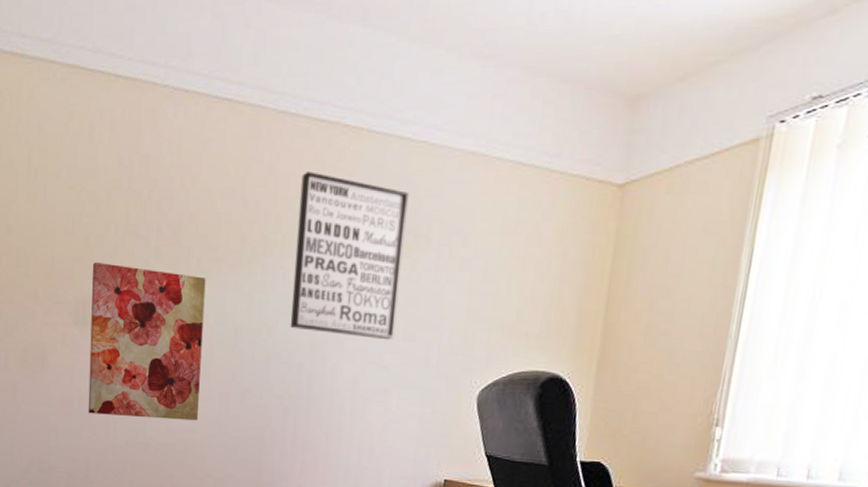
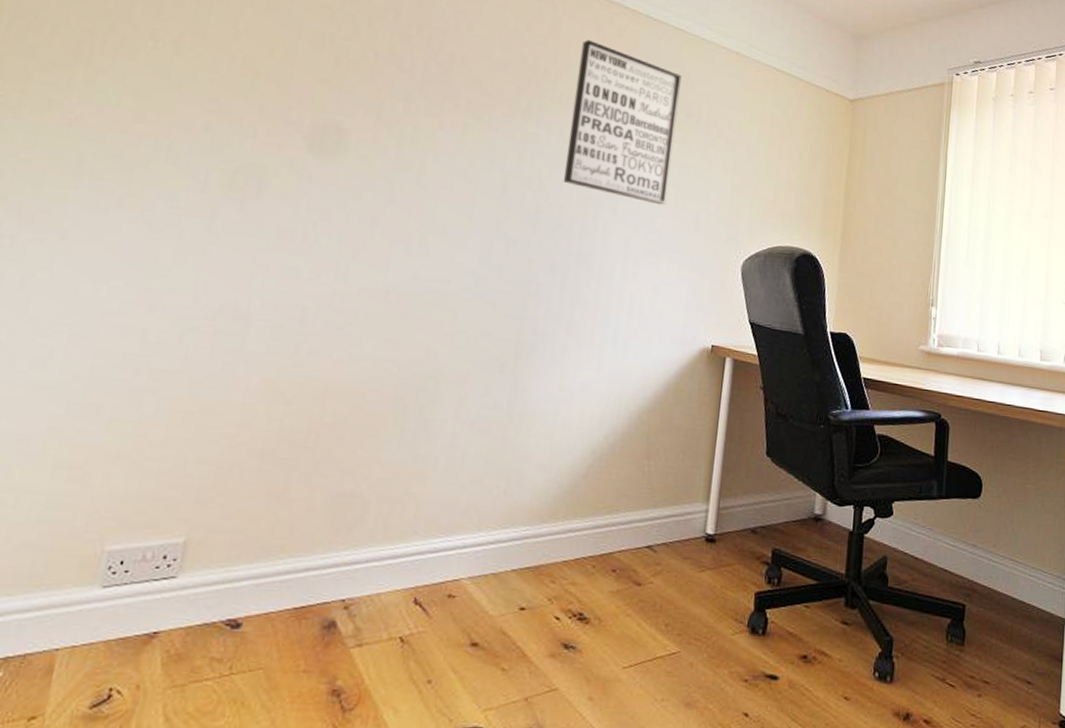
wall art: present [88,261,206,421] -> none [312,86,476,270]

